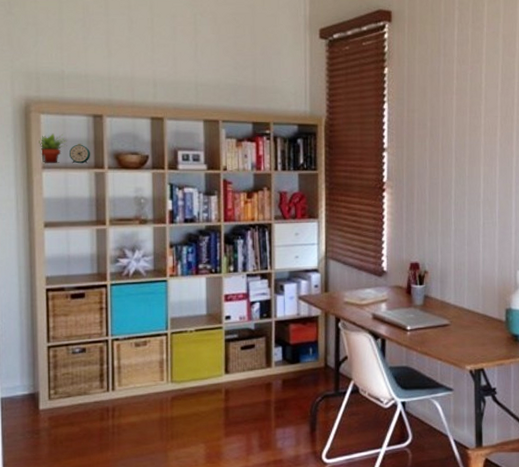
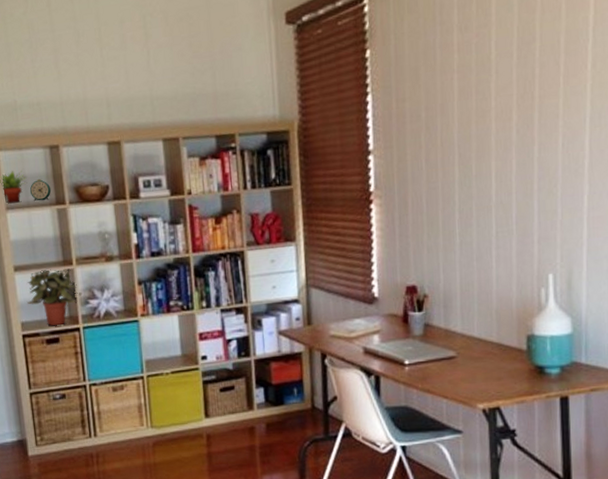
potted plant: none [55,228,113,282] -> present [27,269,82,326]

